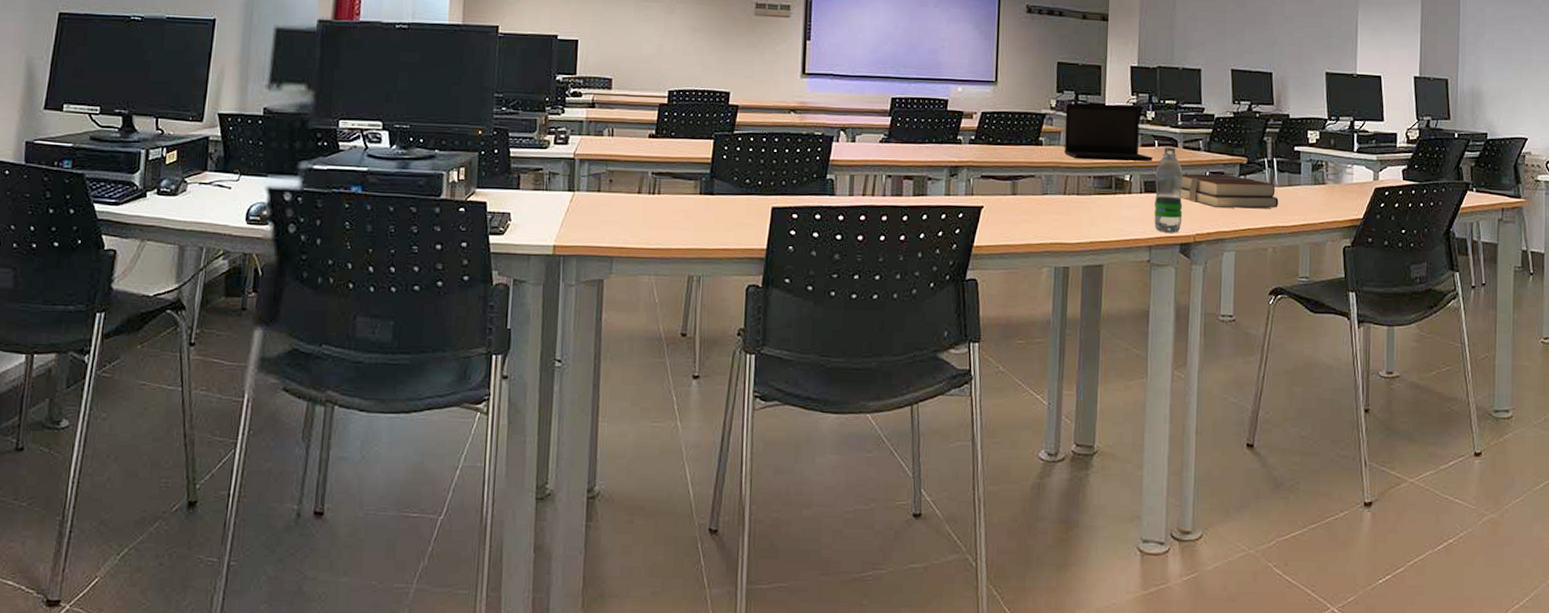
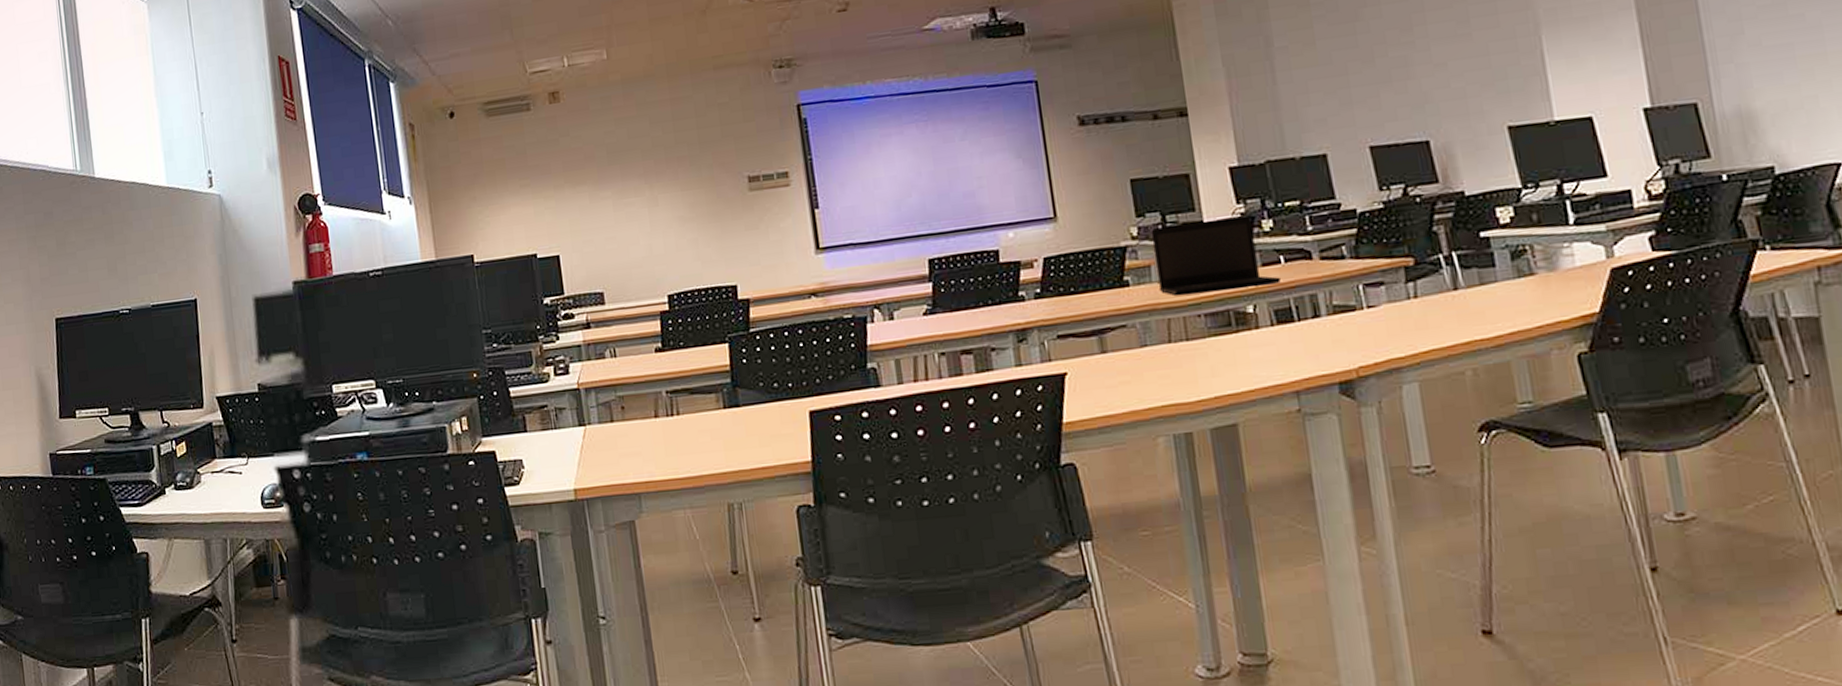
bottle: present [1154,147,1183,233] -> none [1287,260,1337,372]
books: present [1181,173,1279,209] -> none [1324,283,1471,330]

